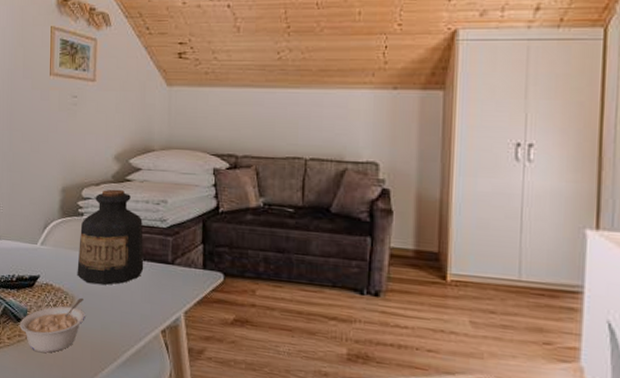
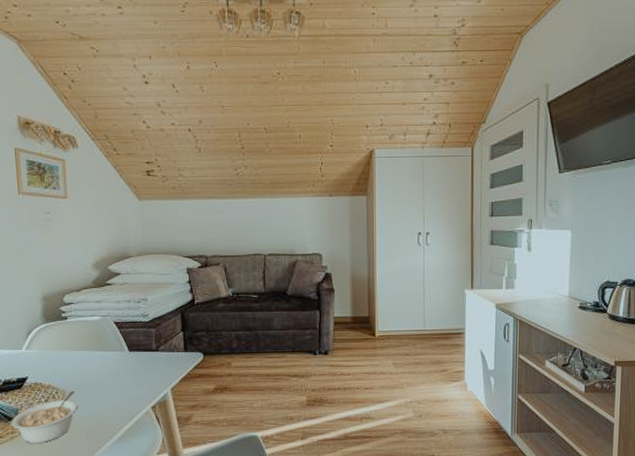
bottle: present [77,189,144,286] -> none [65,293,131,378]

